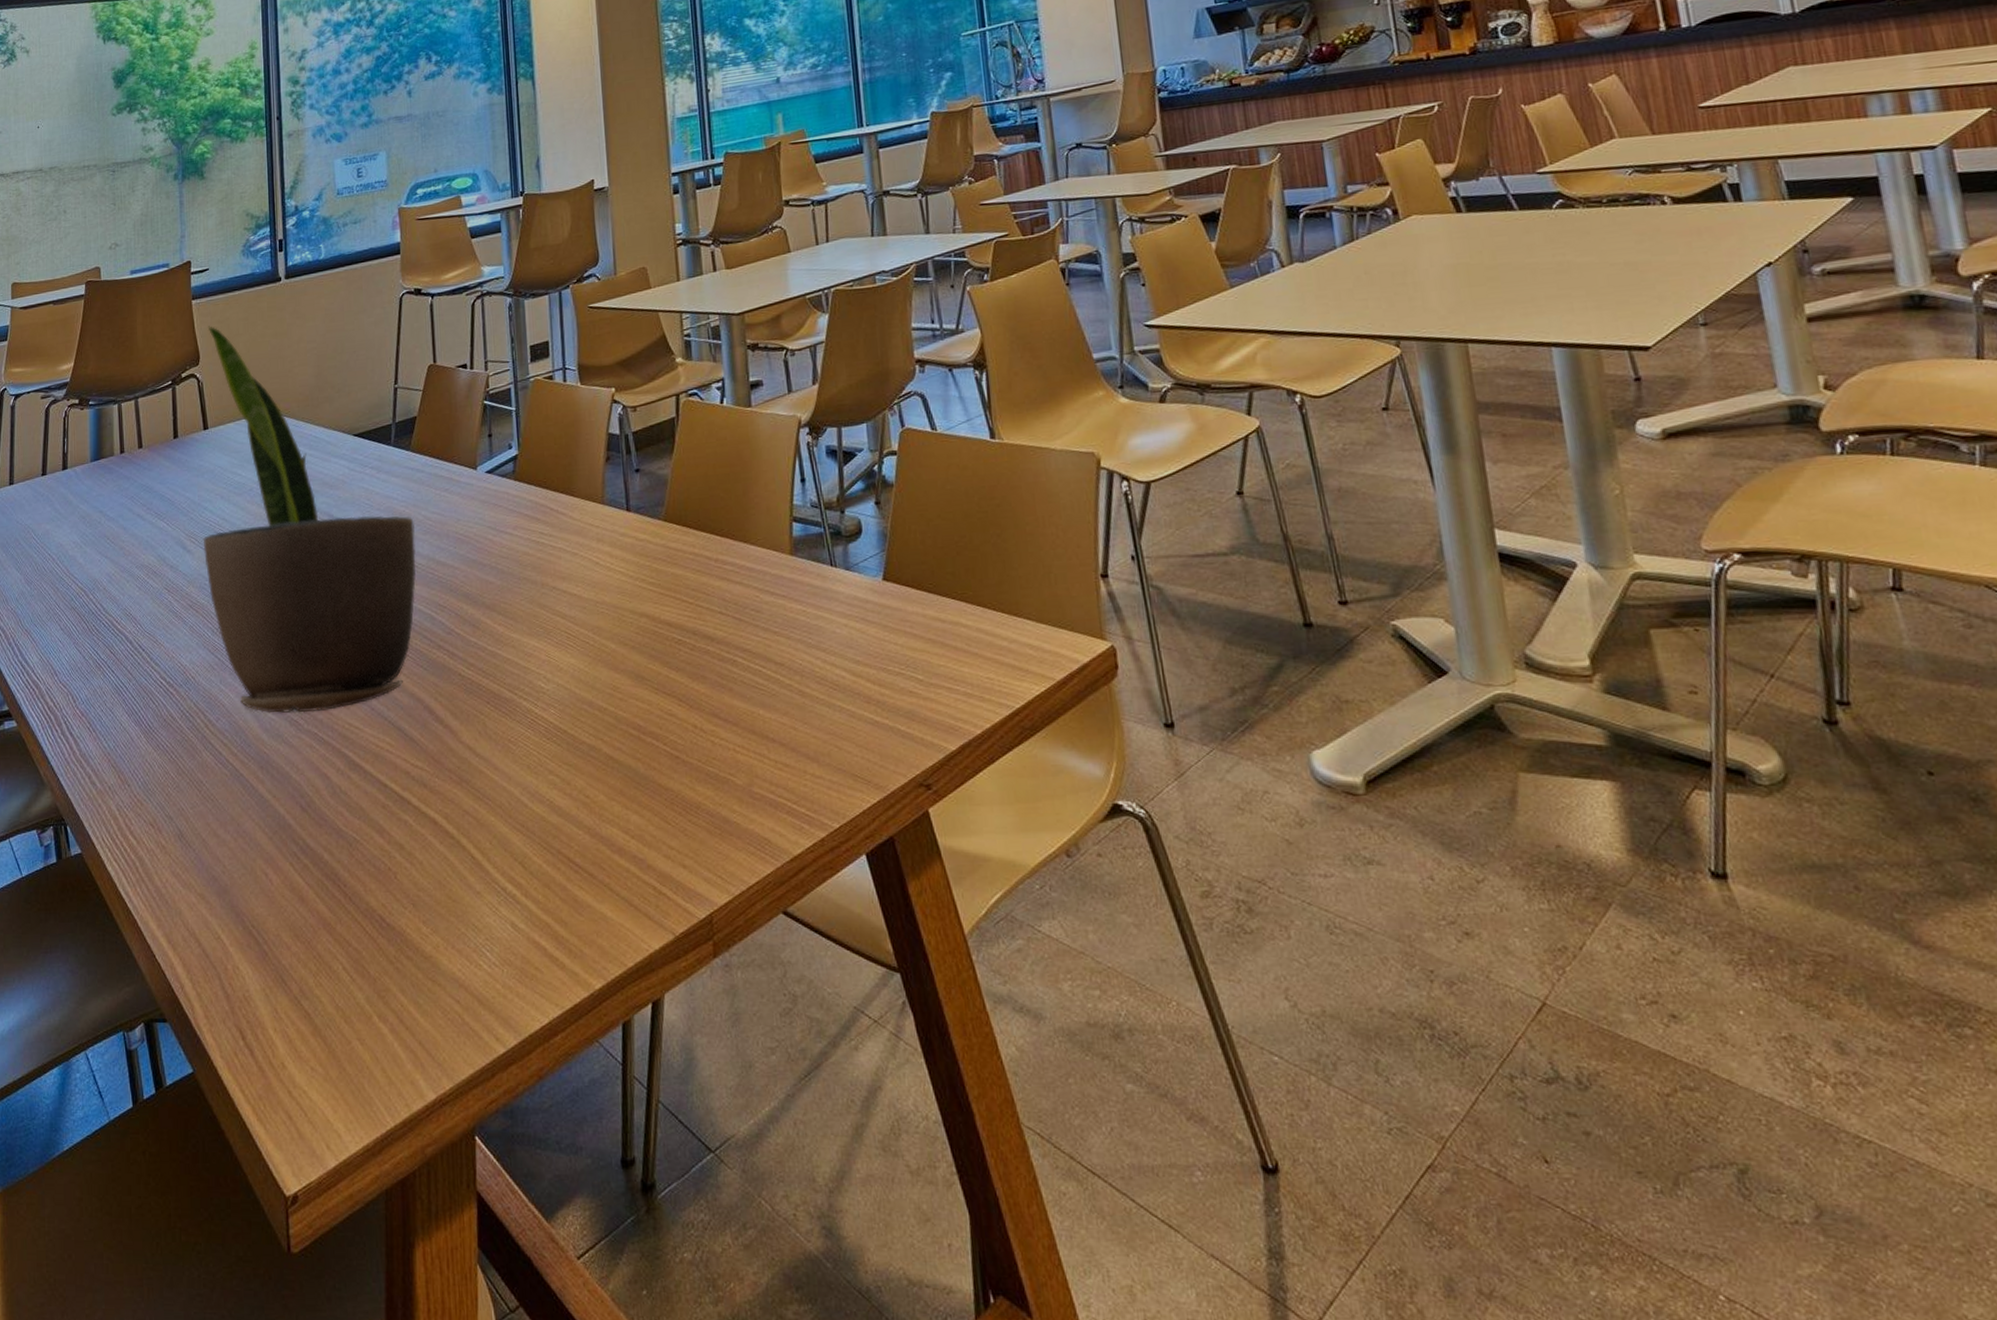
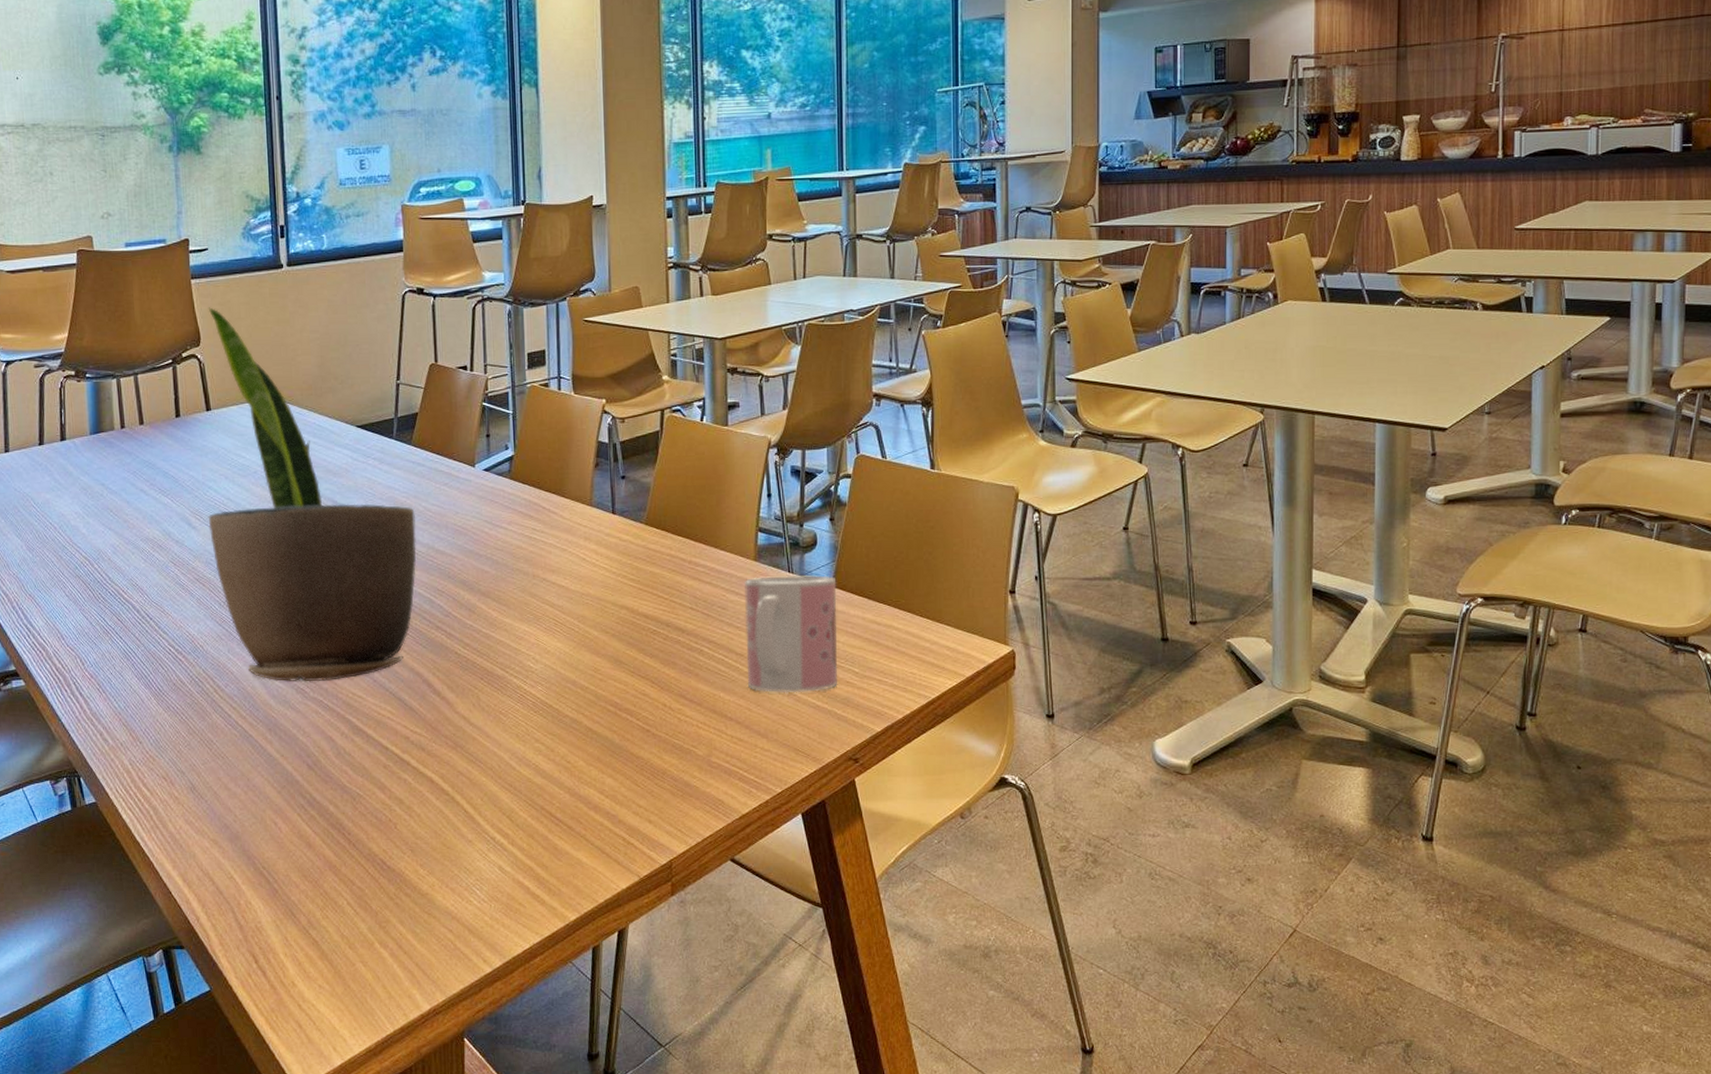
mug: none [779,567,899,708] -> present [744,575,838,694]

